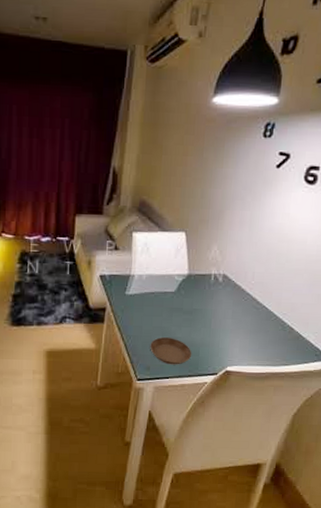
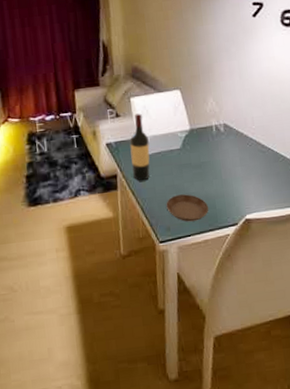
wine bottle: none [122,249,144,318] -> present [129,113,150,181]

